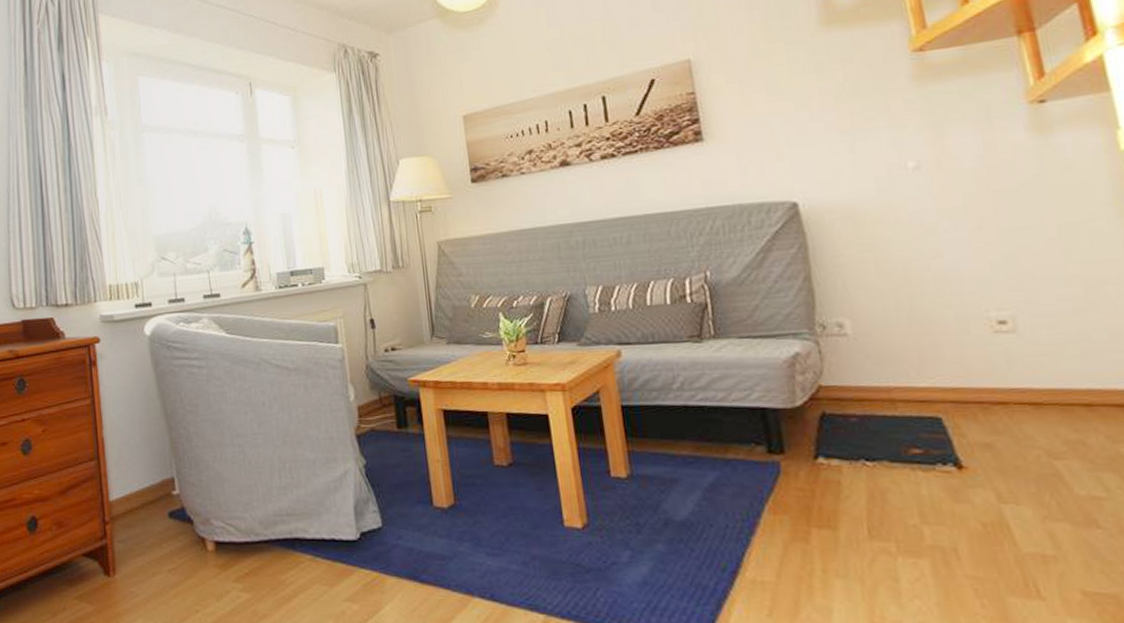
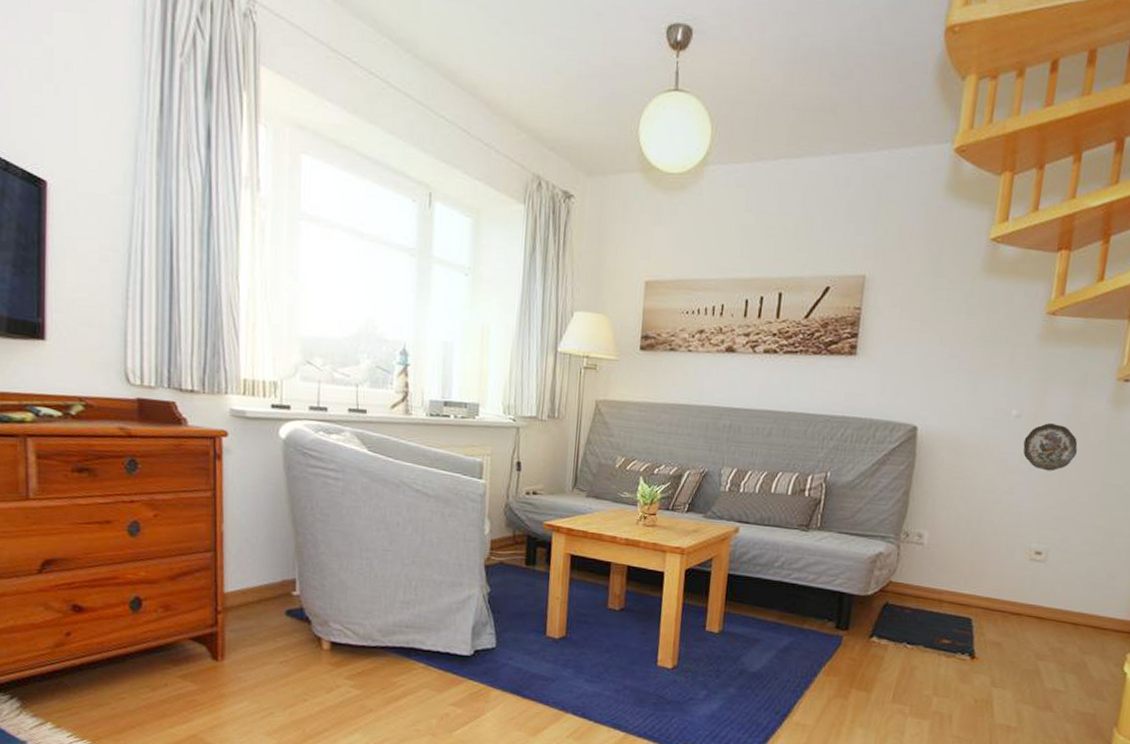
decorative plate: none [934,167,1009,223] -> present [1023,423,1078,471]

